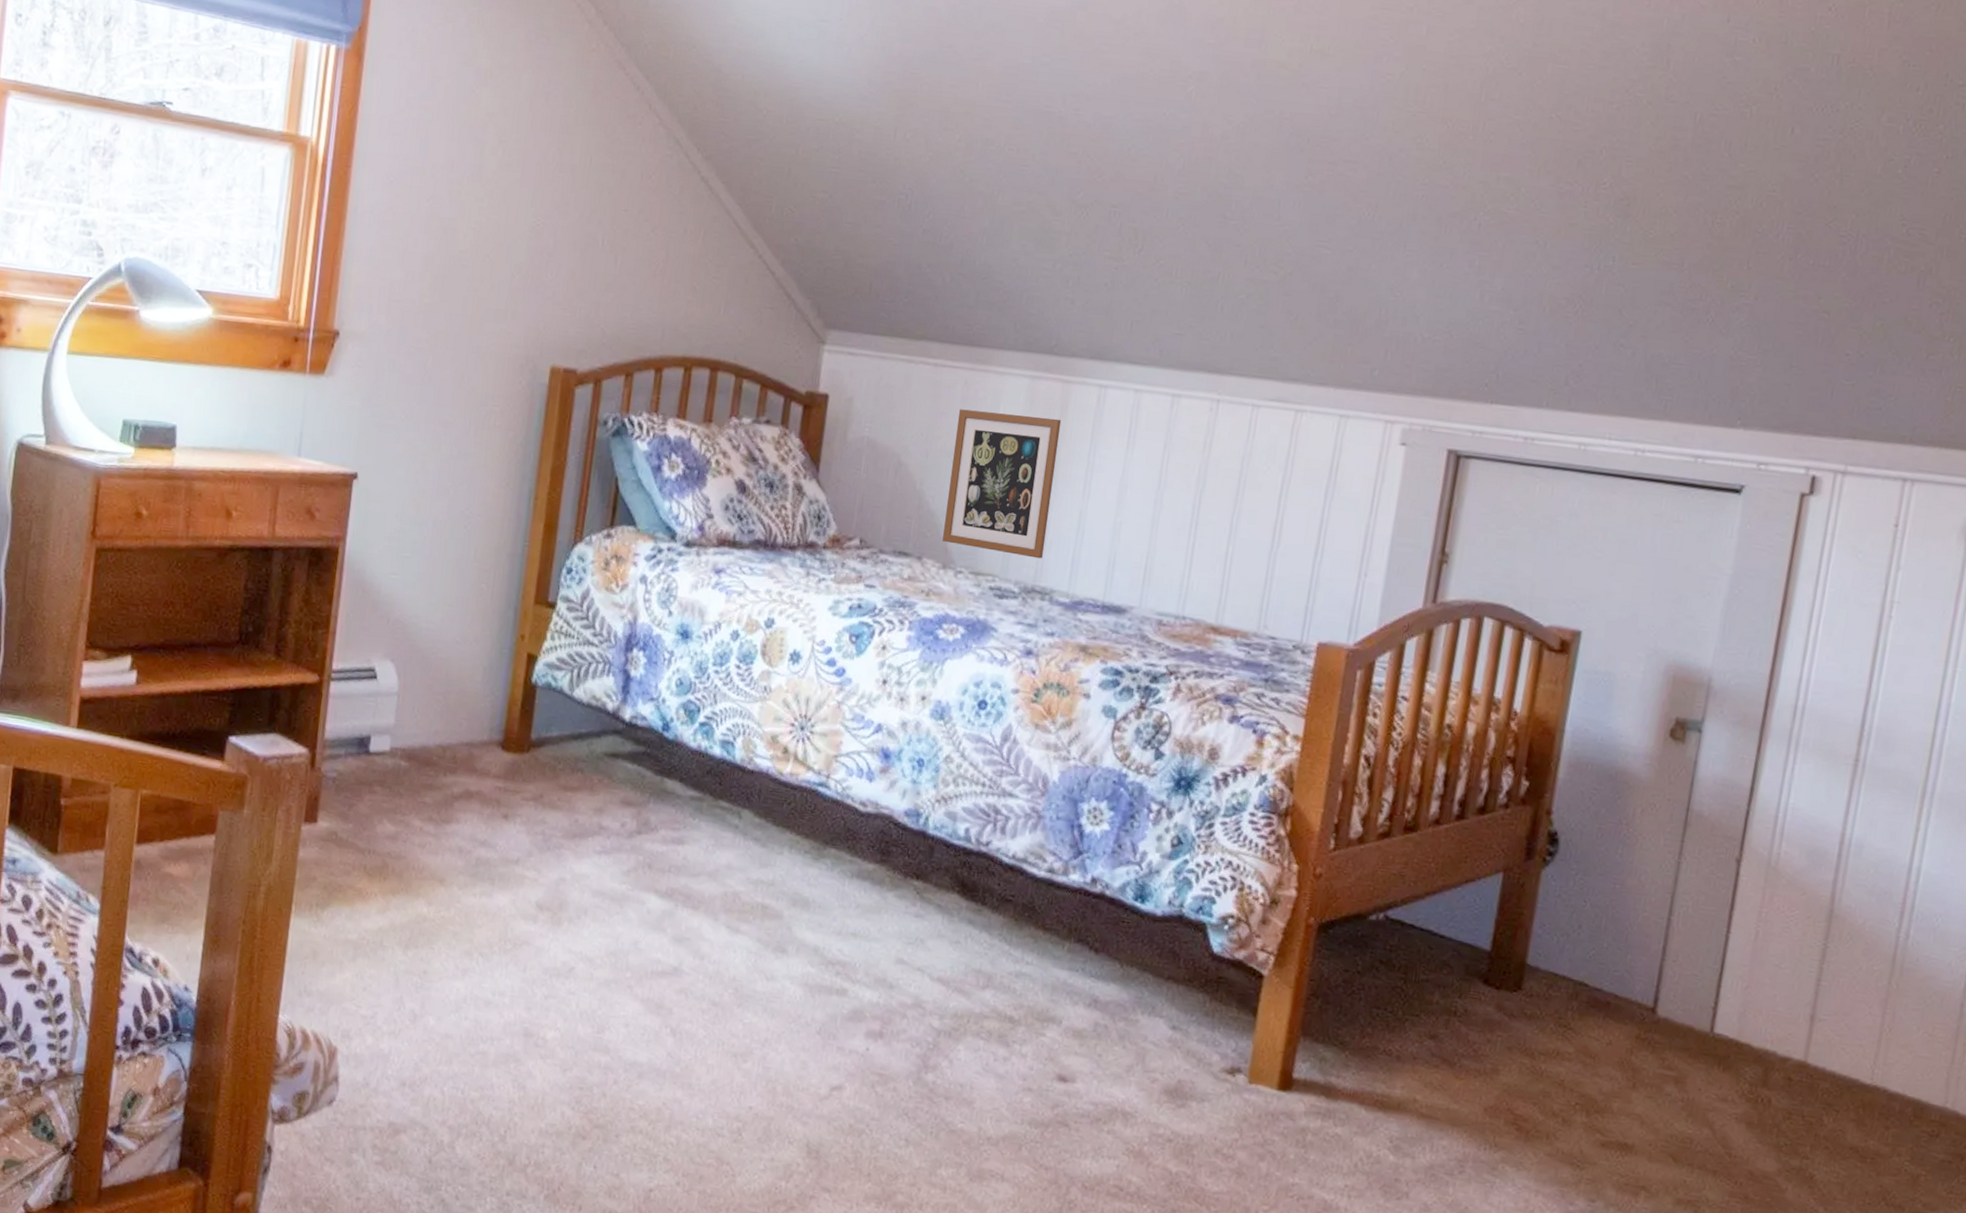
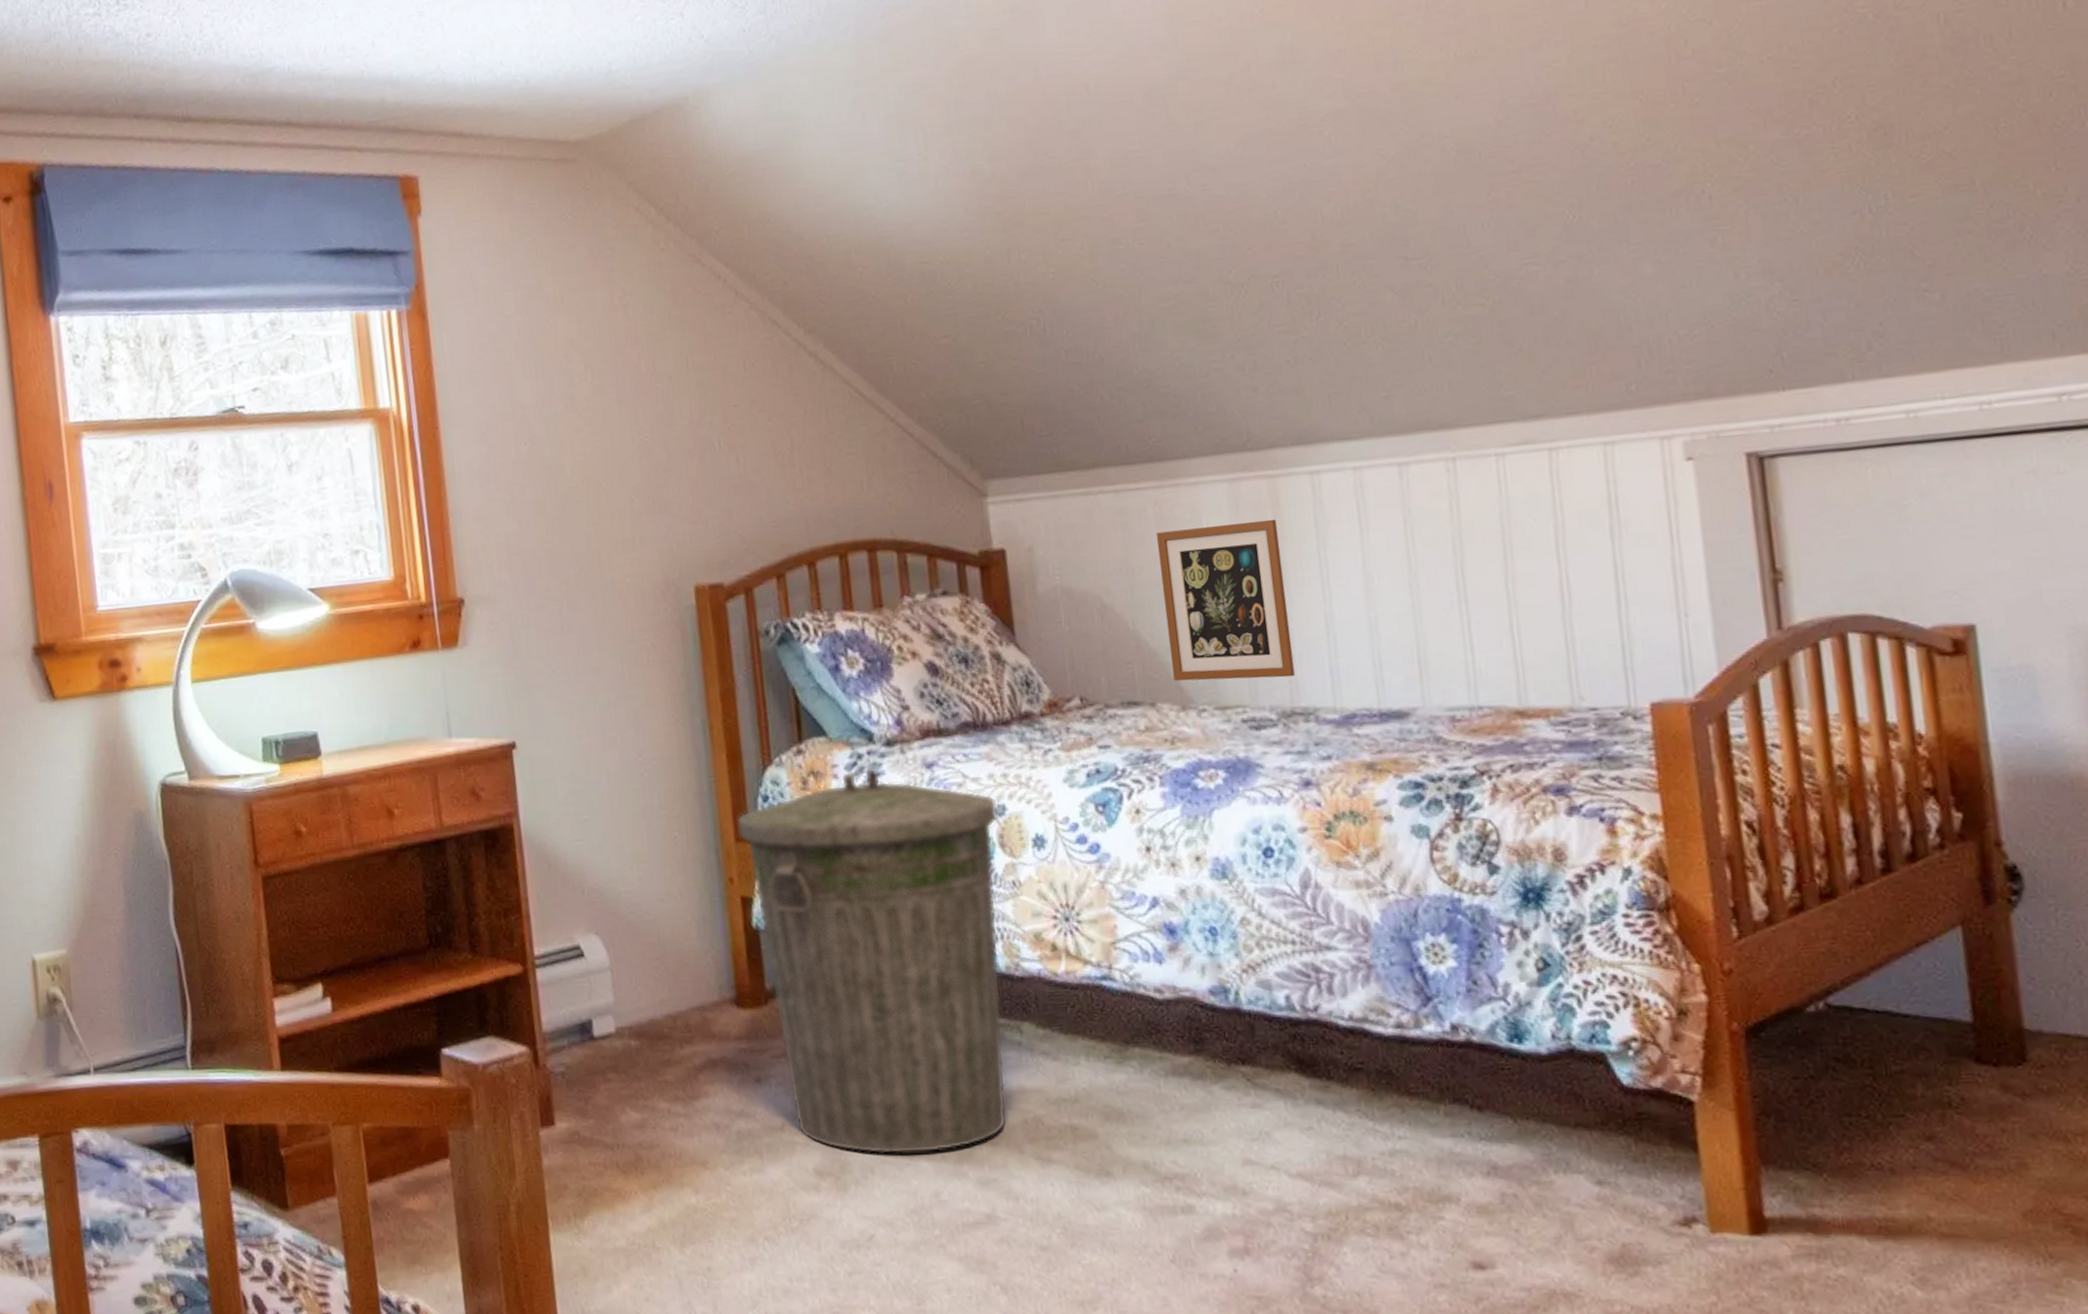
trash can: none [530,561,768,907] -> present [737,768,1007,1155]

